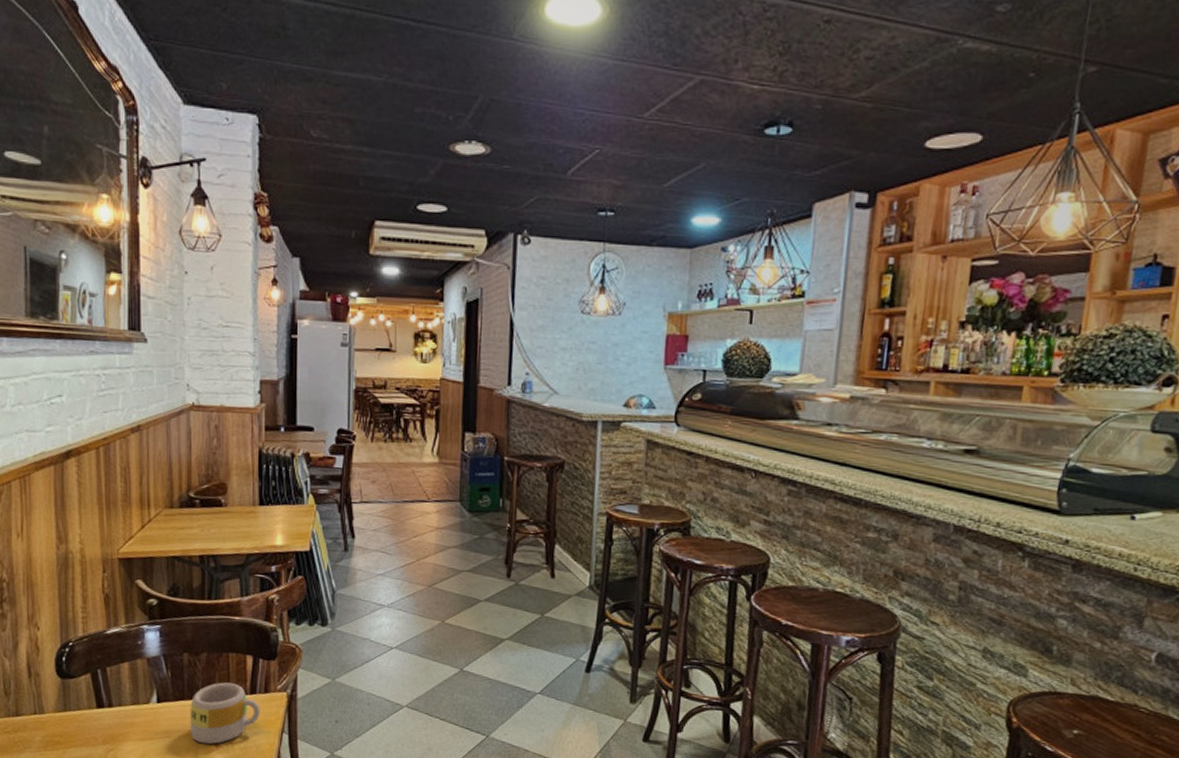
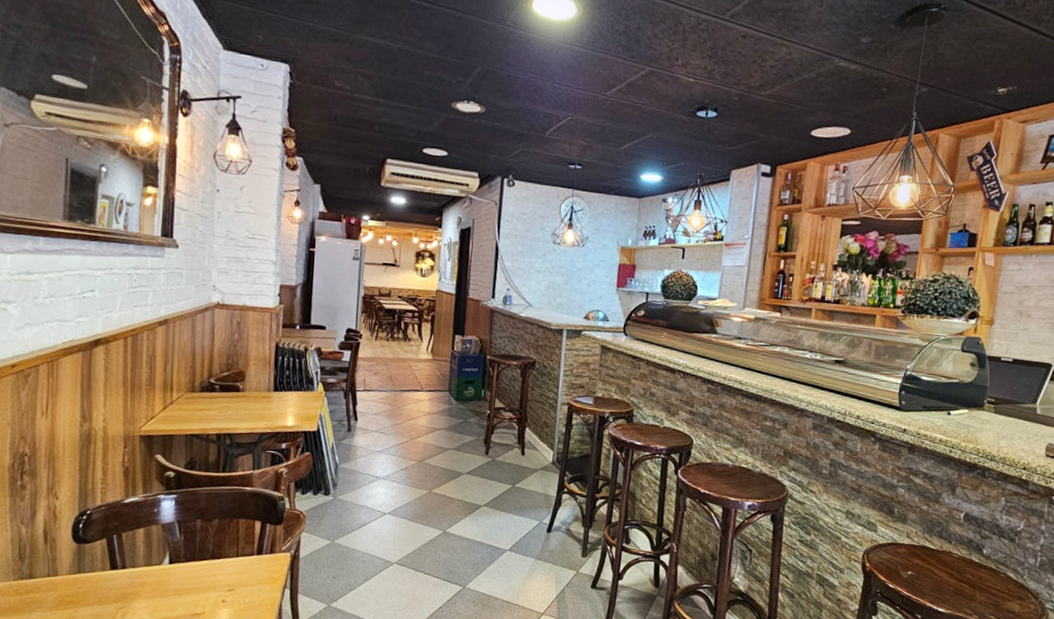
mug: present [190,682,260,745] -> none [199,545,266,600]

